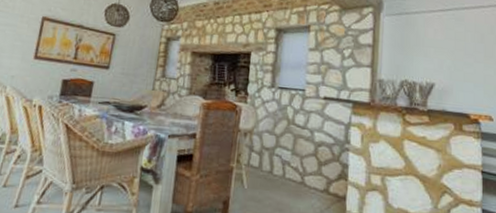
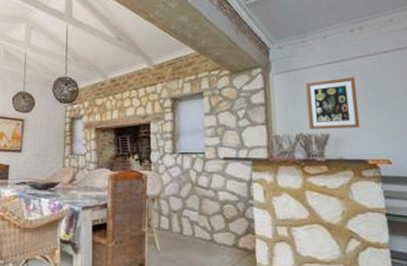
wall art: none [414,27,467,81] -> present [305,76,360,129]

